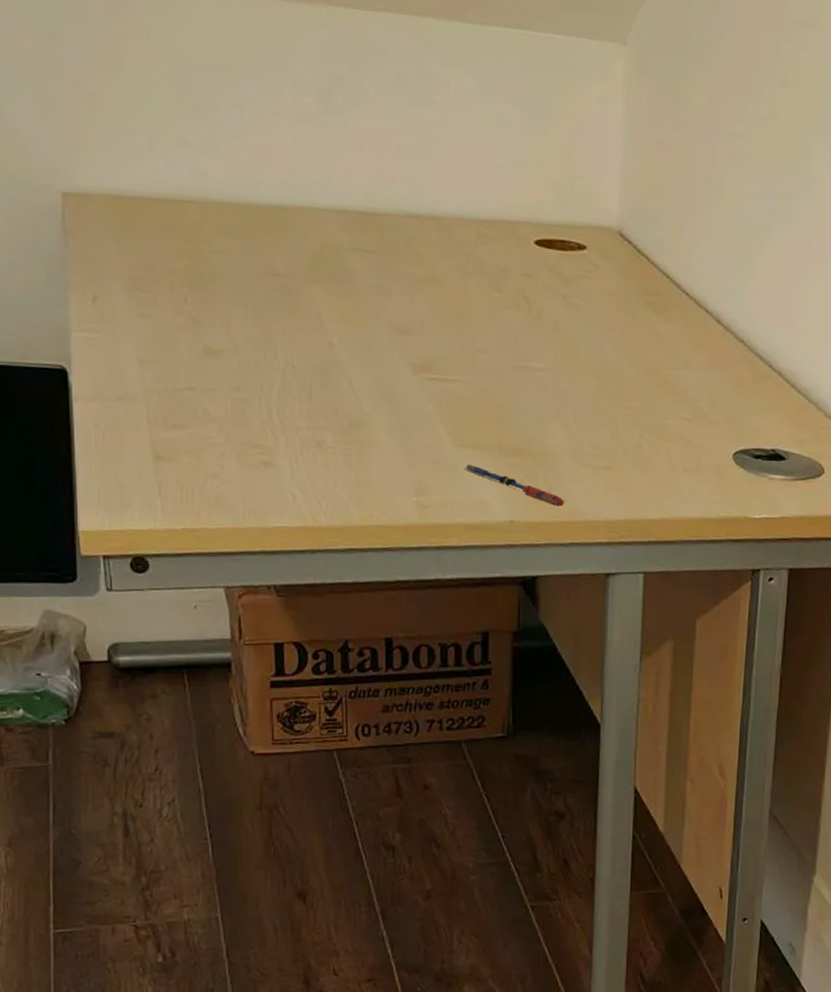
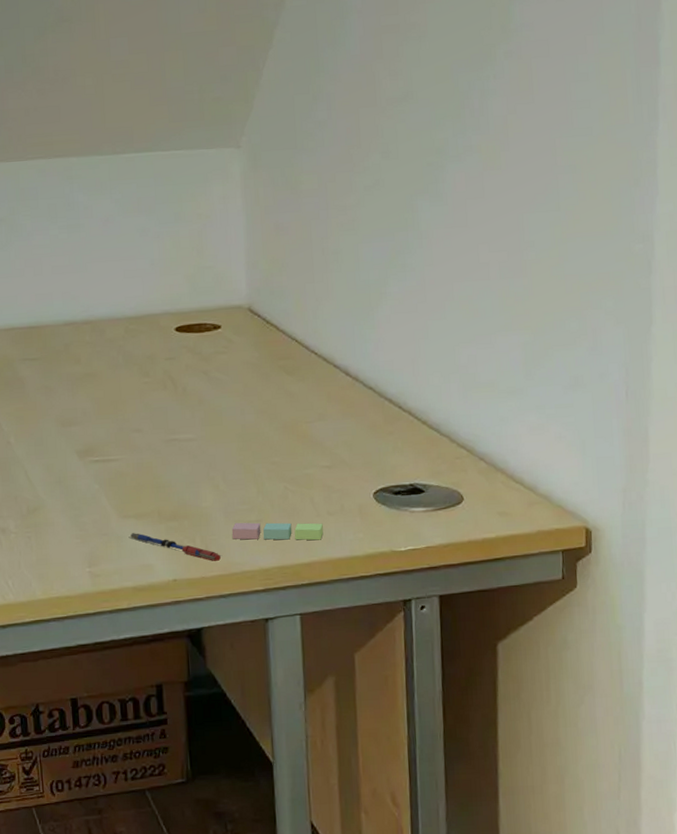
sticky notes: none [578,467,677,497] -> present [231,522,323,541]

